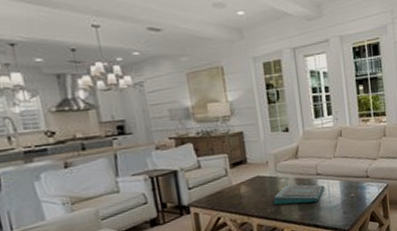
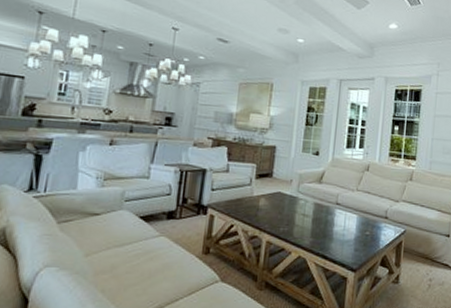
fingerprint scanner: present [273,184,325,205] -> none [287,207,342,232]

